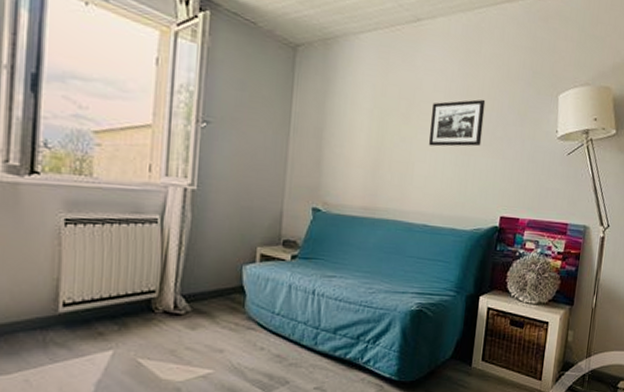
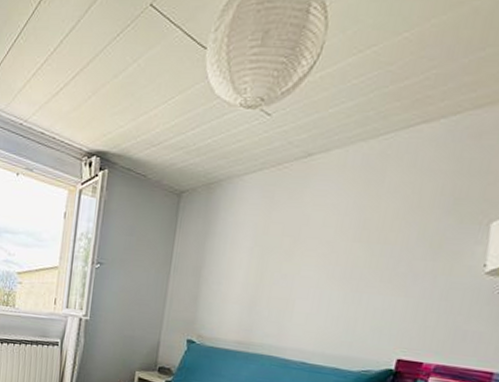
picture frame: present [429,99,486,147] -> none [313,232,387,284]

